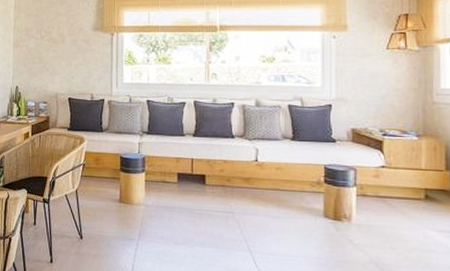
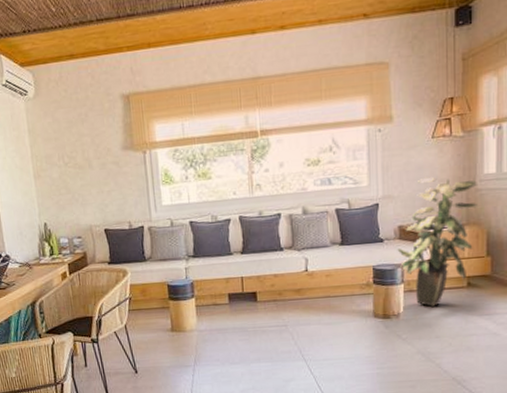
indoor plant: none [350,86,436,215] -> present [397,177,479,307]

